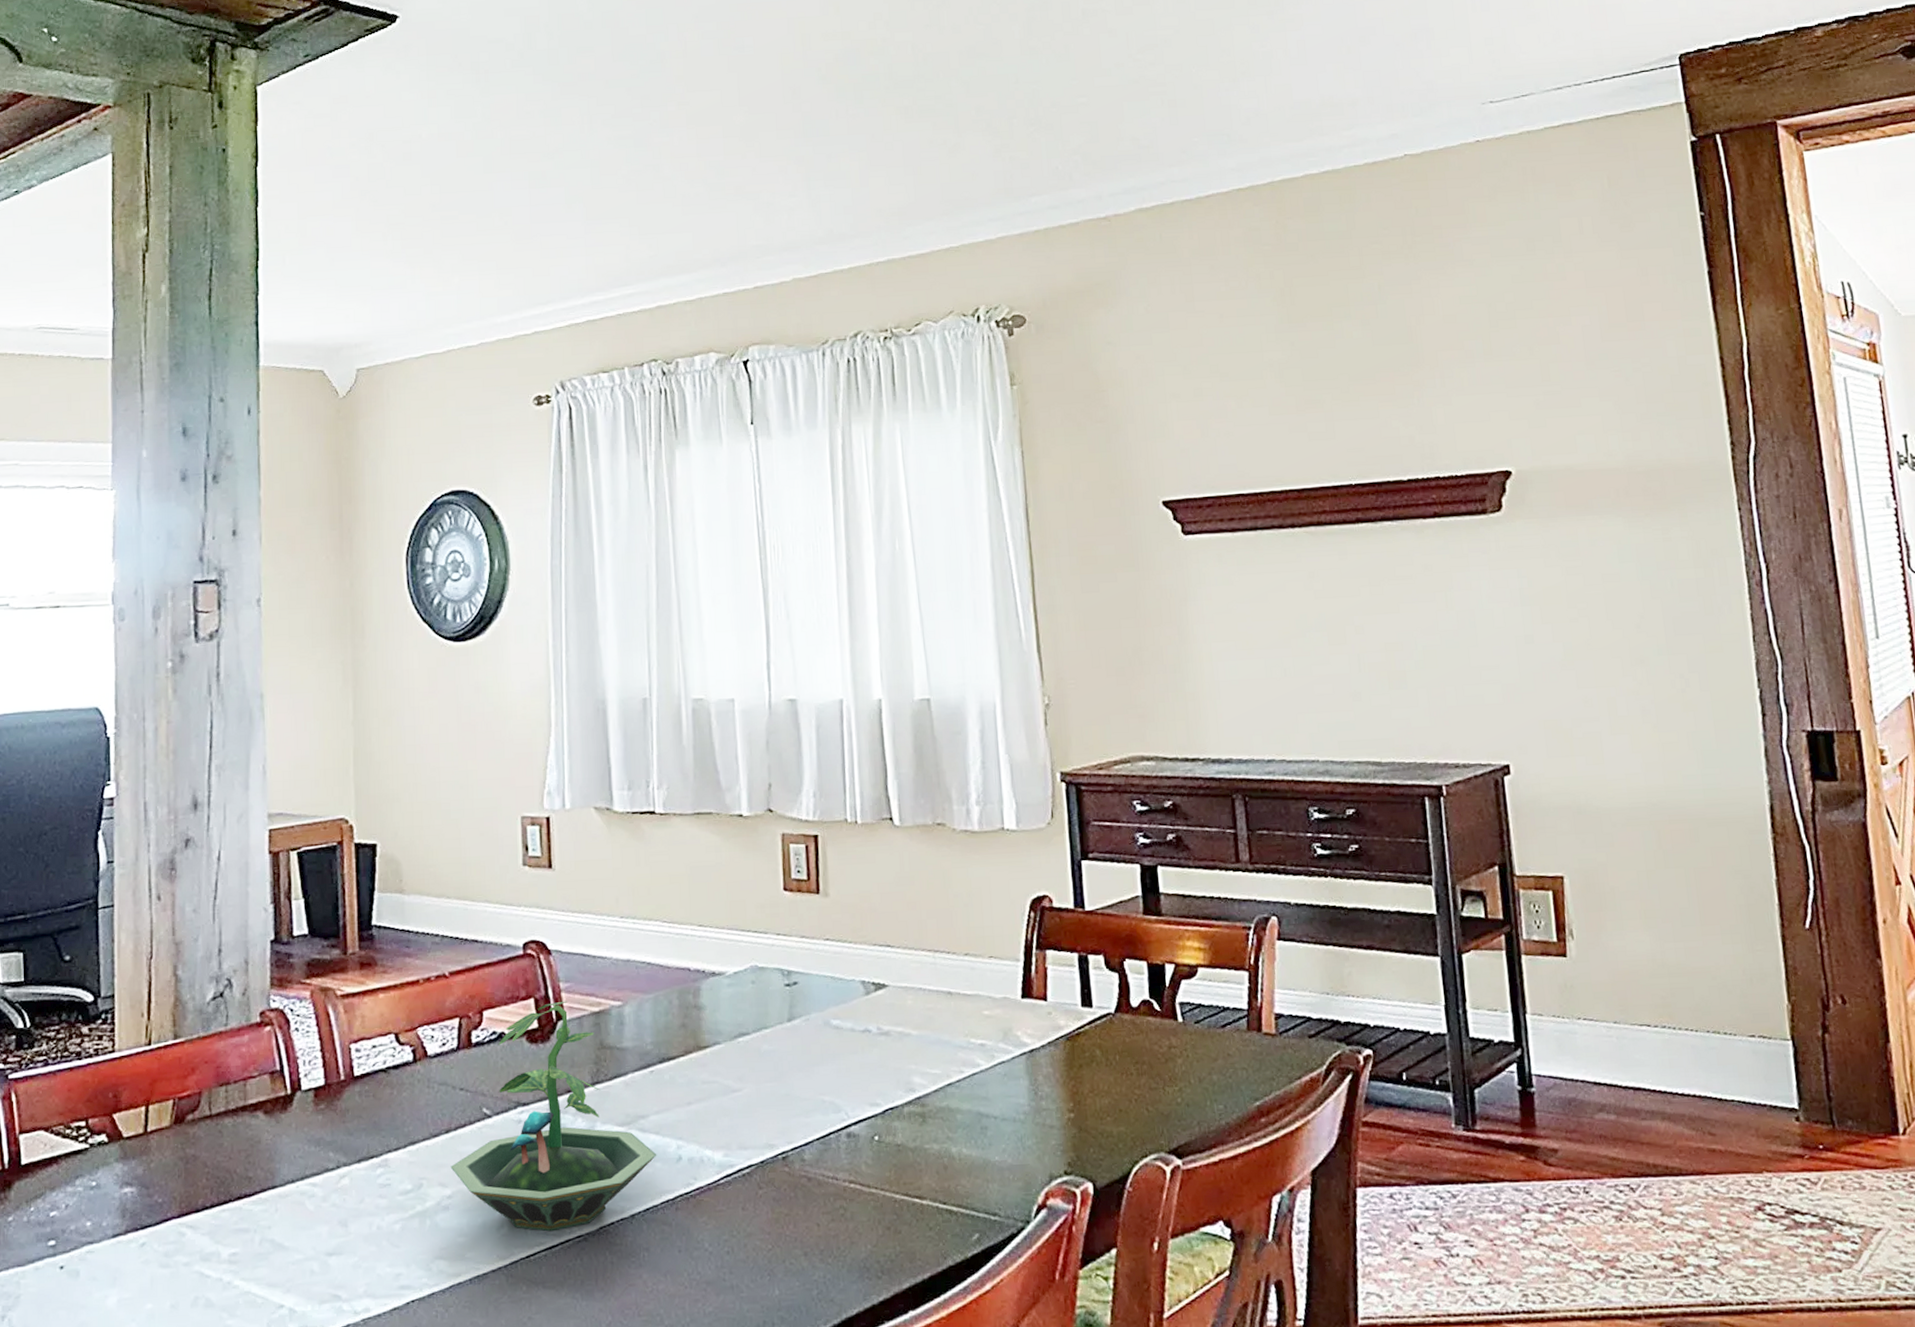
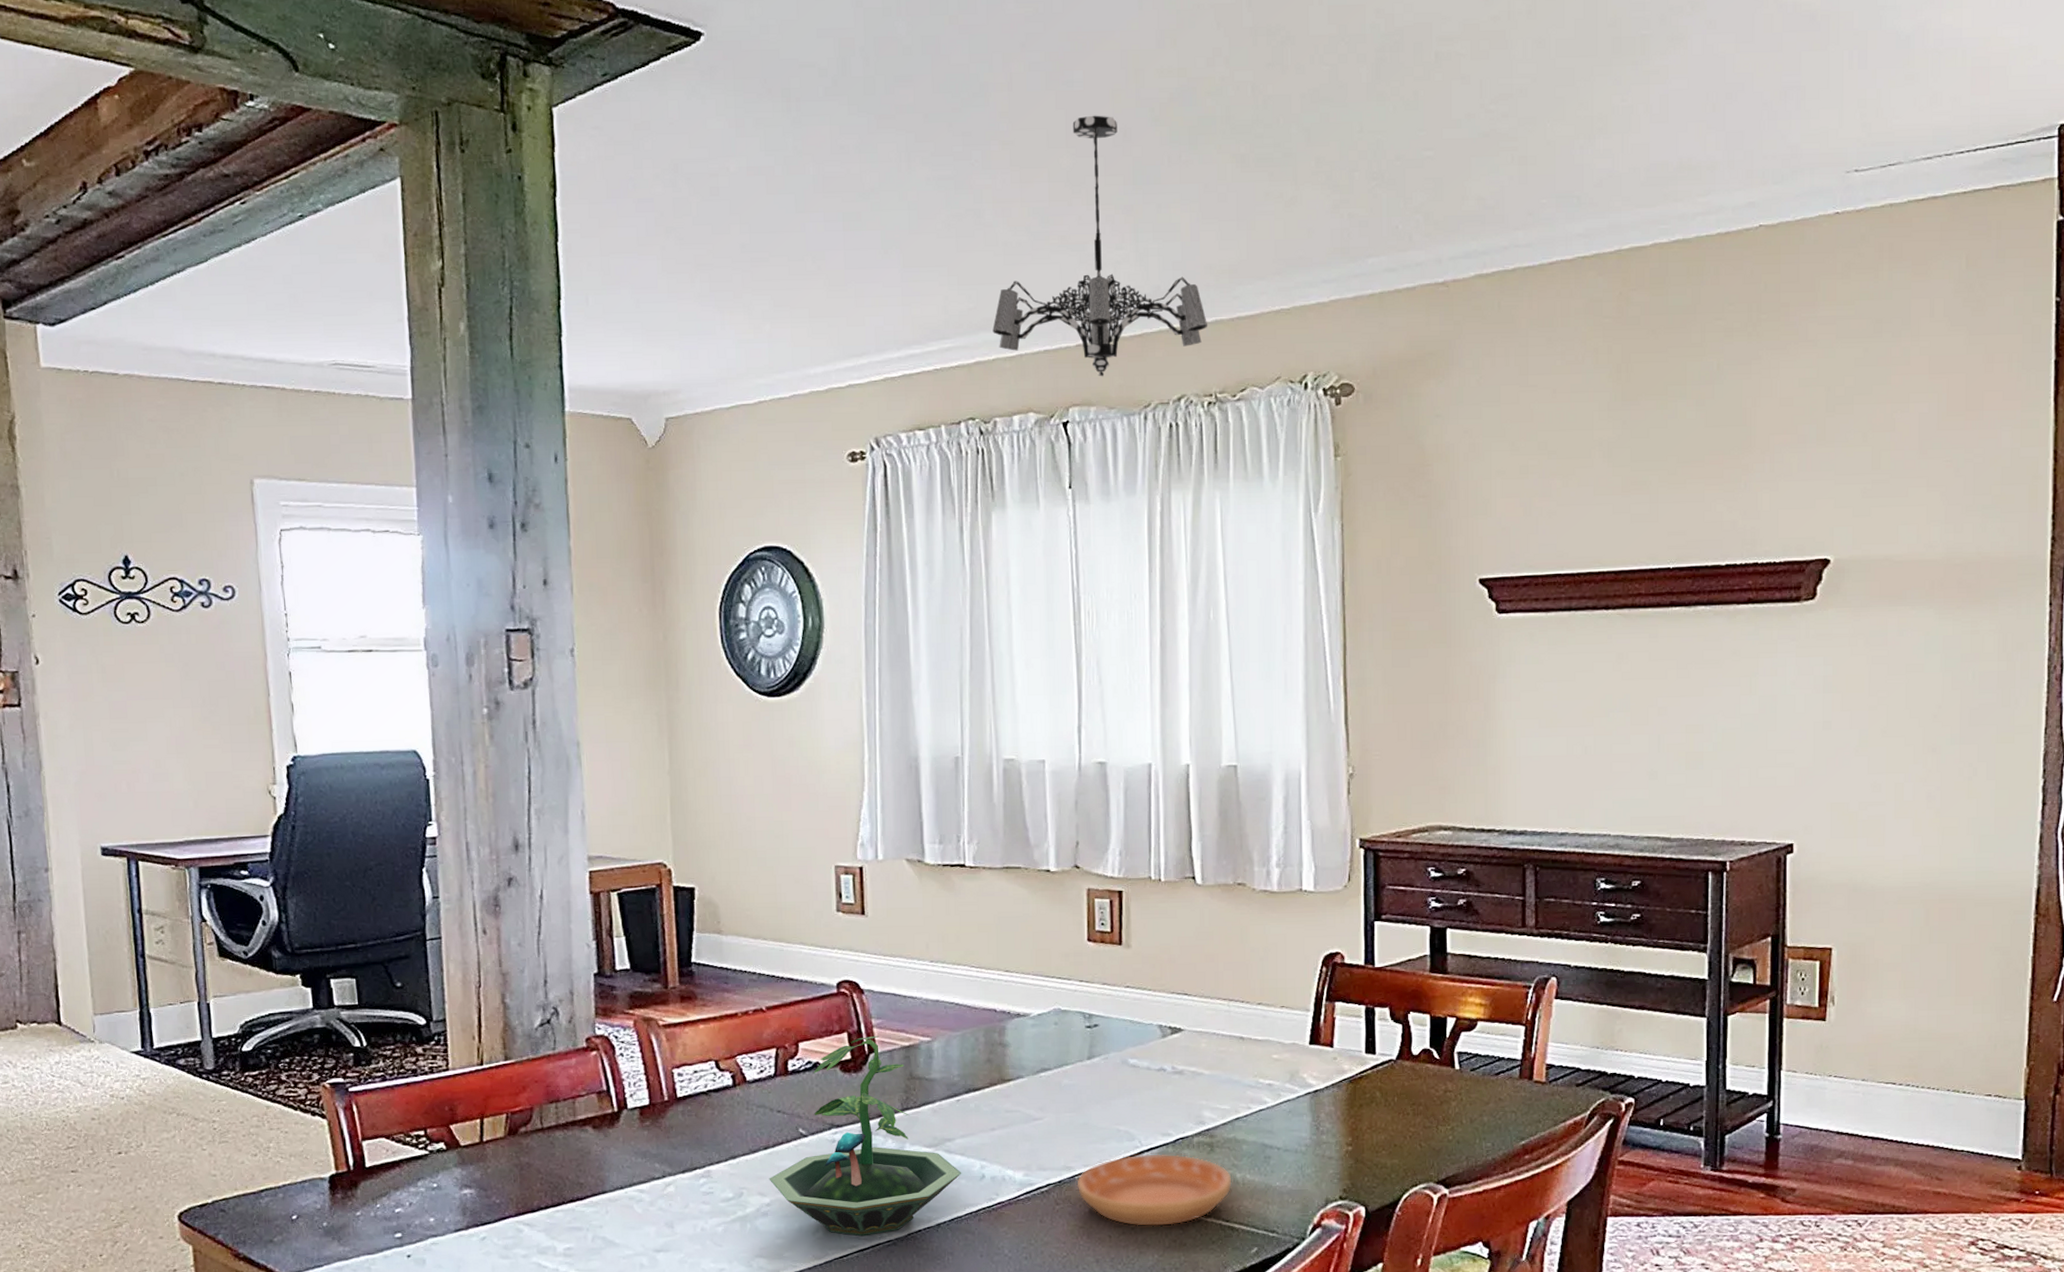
chandelier: none [673,76,881,317] -> present [992,115,1208,377]
saucer: none [780,1126,949,1213] -> present [1076,1153,1233,1227]

